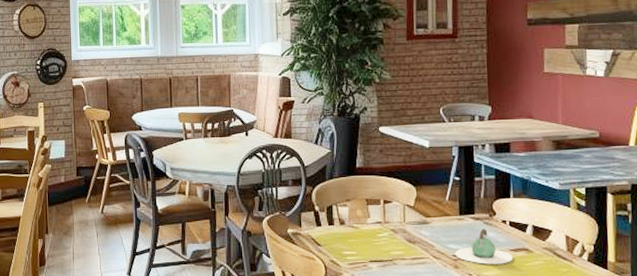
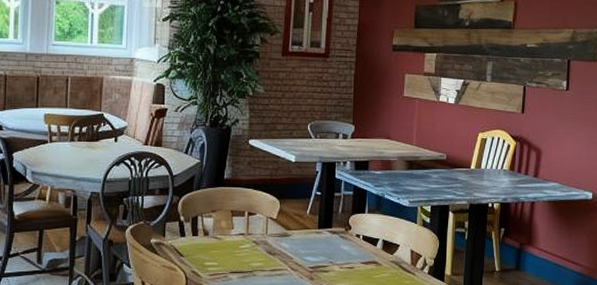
teapot: present [455,228,514,264] -> none [311,241,364,276]

